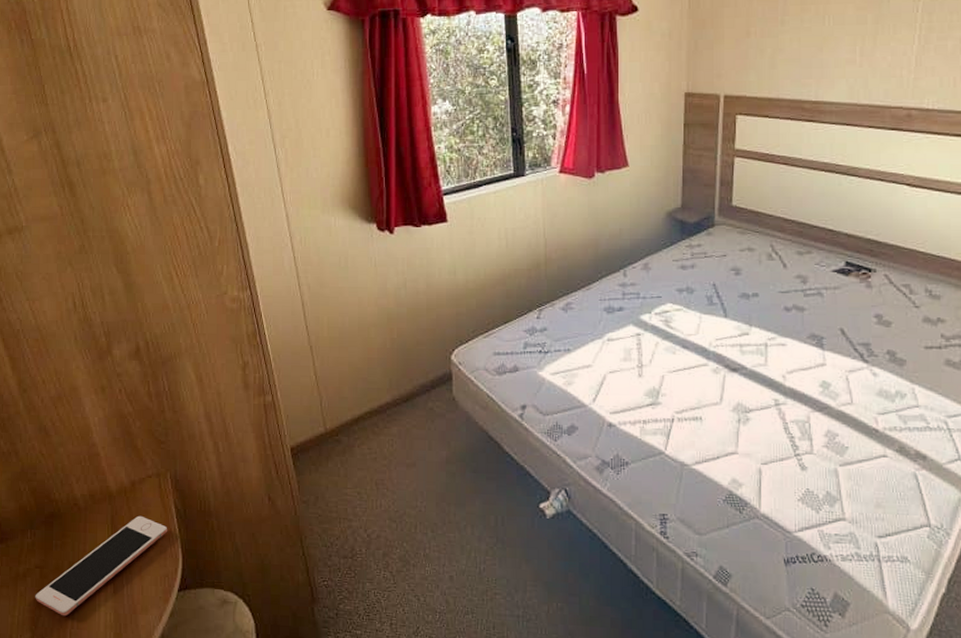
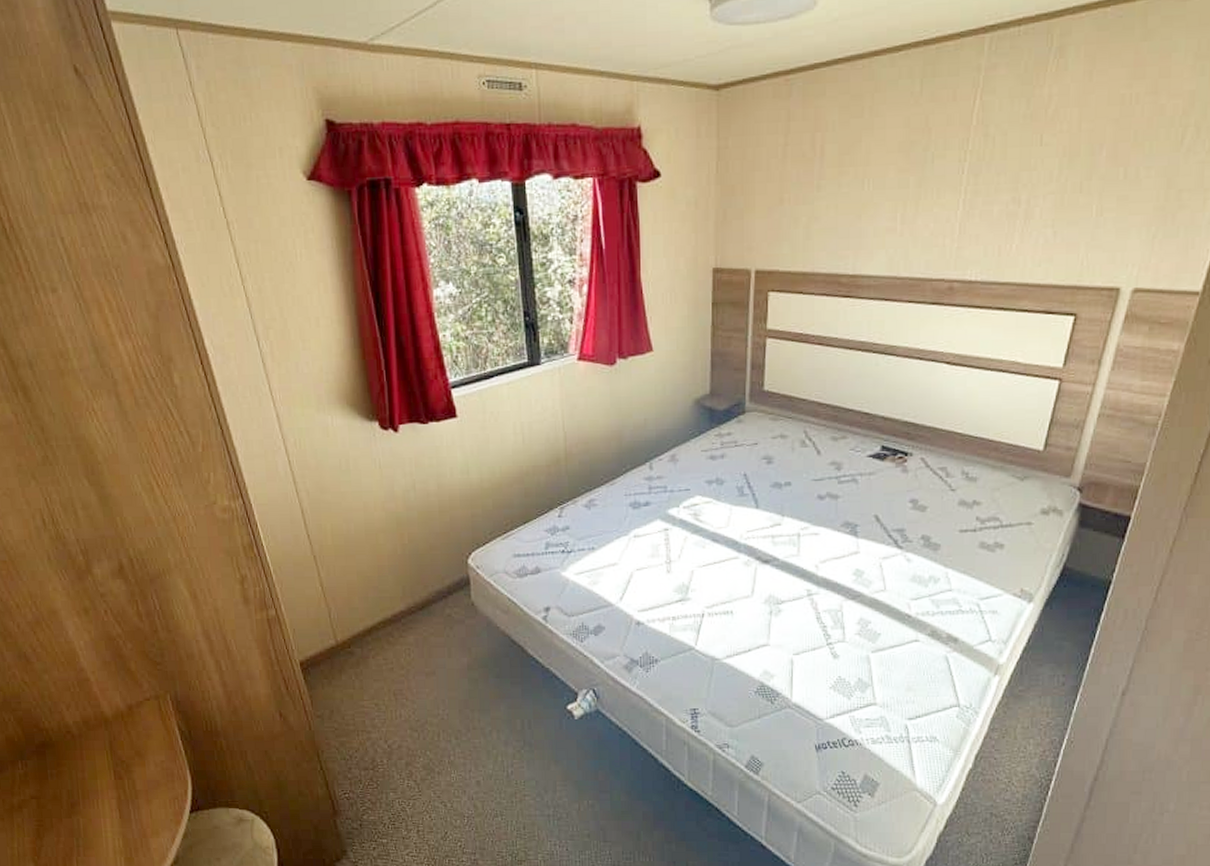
cell phone: present [35,515,168,617] -> none [34,739,173,845]

